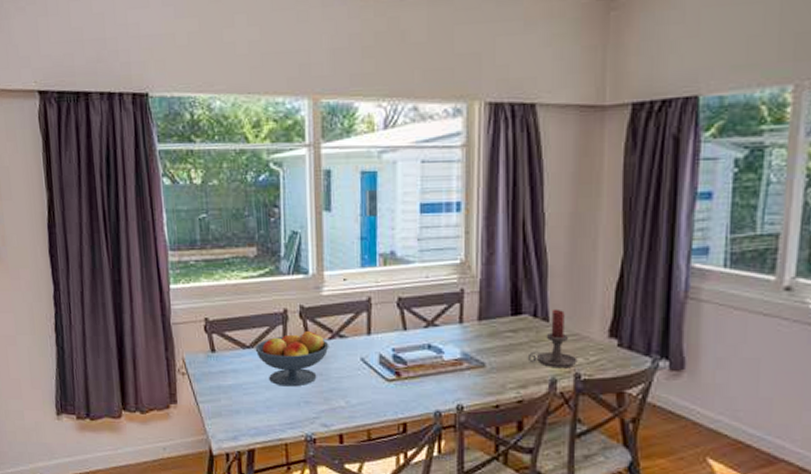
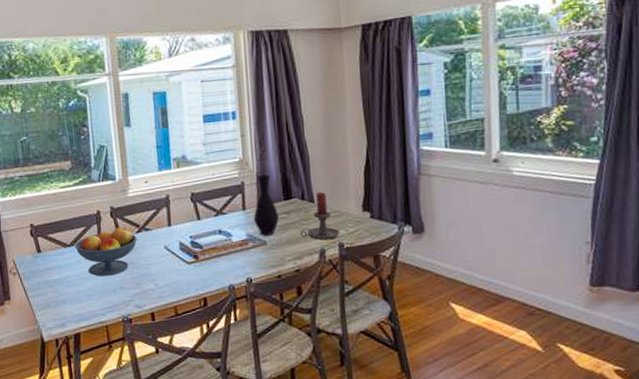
vase: none [472,281,503,357] -> present [253,174,279,236]

